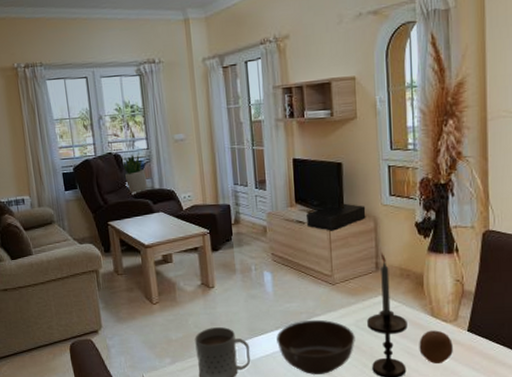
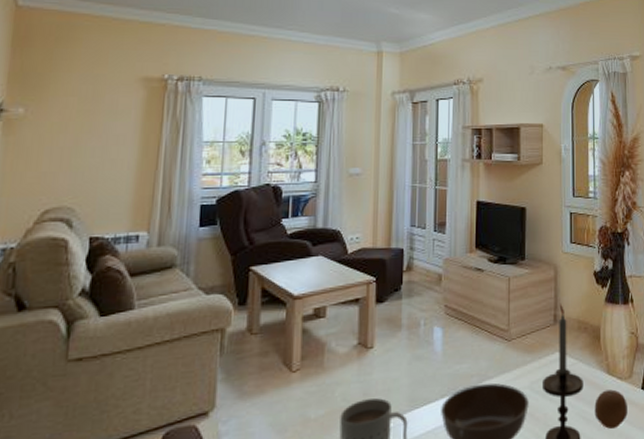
planter: present [121,152,148,193] -> none [281,185,309,232]
game console: present [305,203,366,231] -> none [485,250,547,280]

